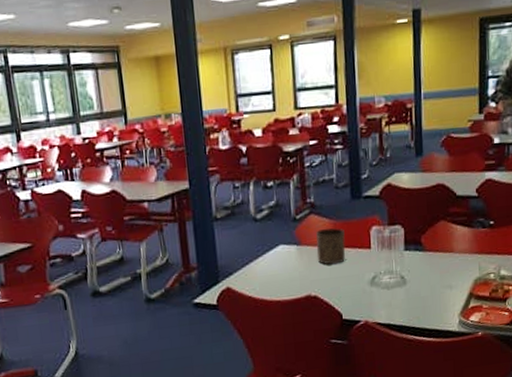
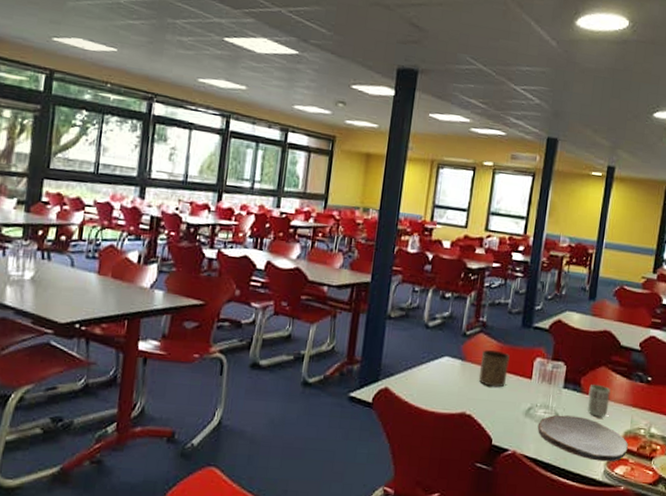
plate: none [385,274,480,314] -> present [537,414,628,462]
cup: none [431,239,454,272] -> present [587,384,611,418]

